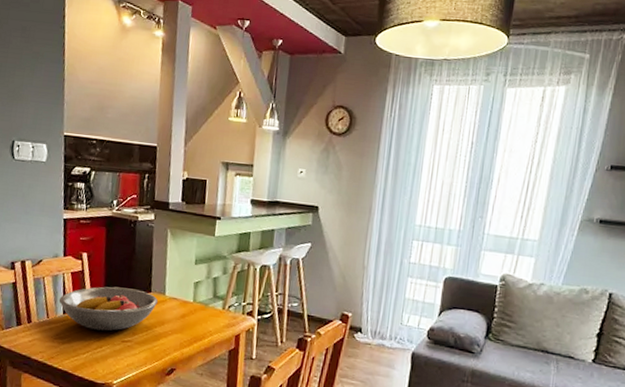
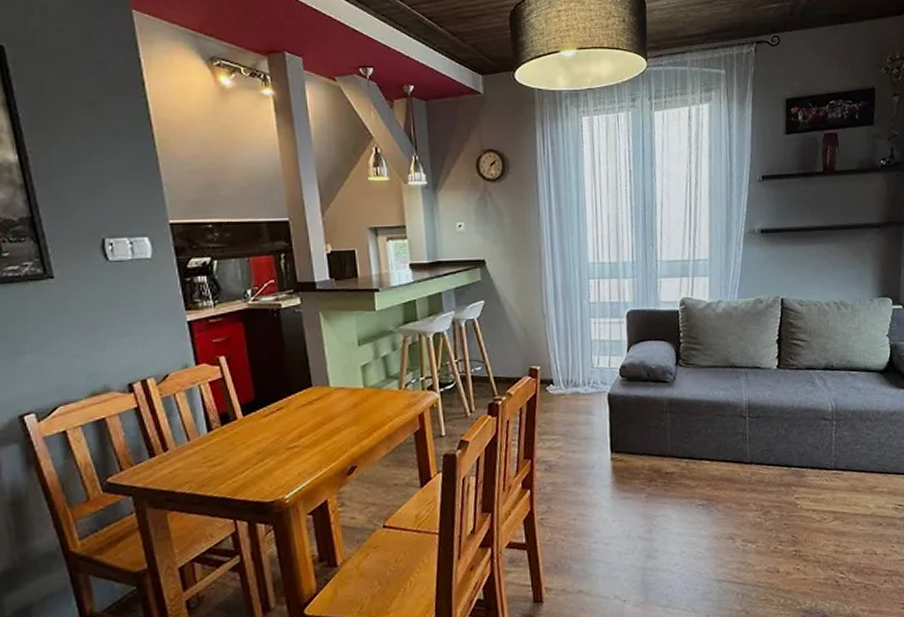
fruit bowl: present [59,286,158,331] -> none [199,386,322,443]

